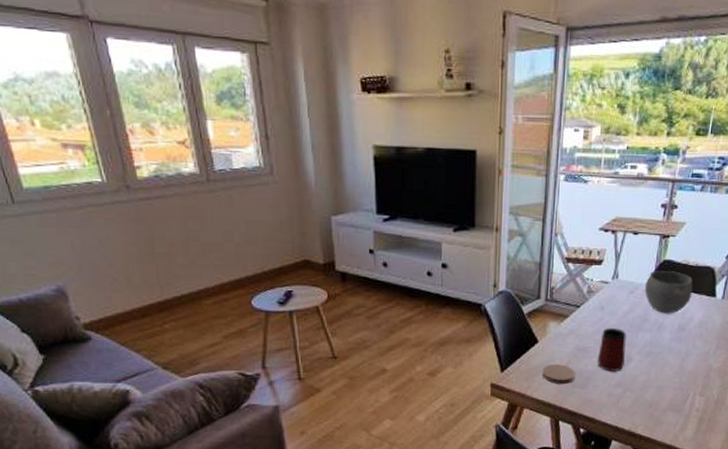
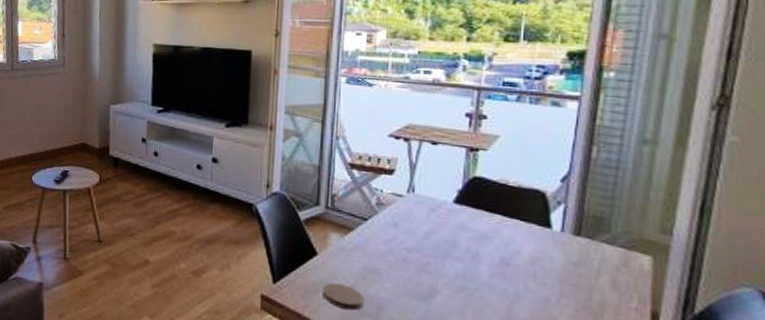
mug: present [598,327,626,371] -> none [393,249,429,305]
bowl: present [644,270,693,314] -> none [450,187,517,242]

